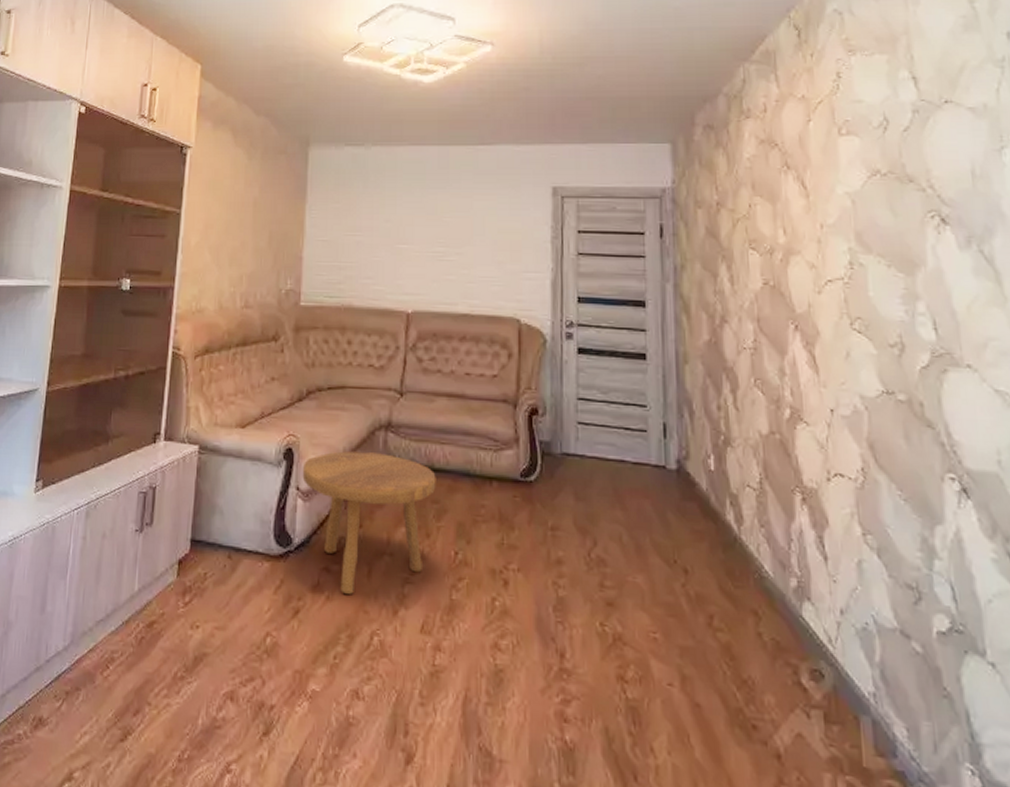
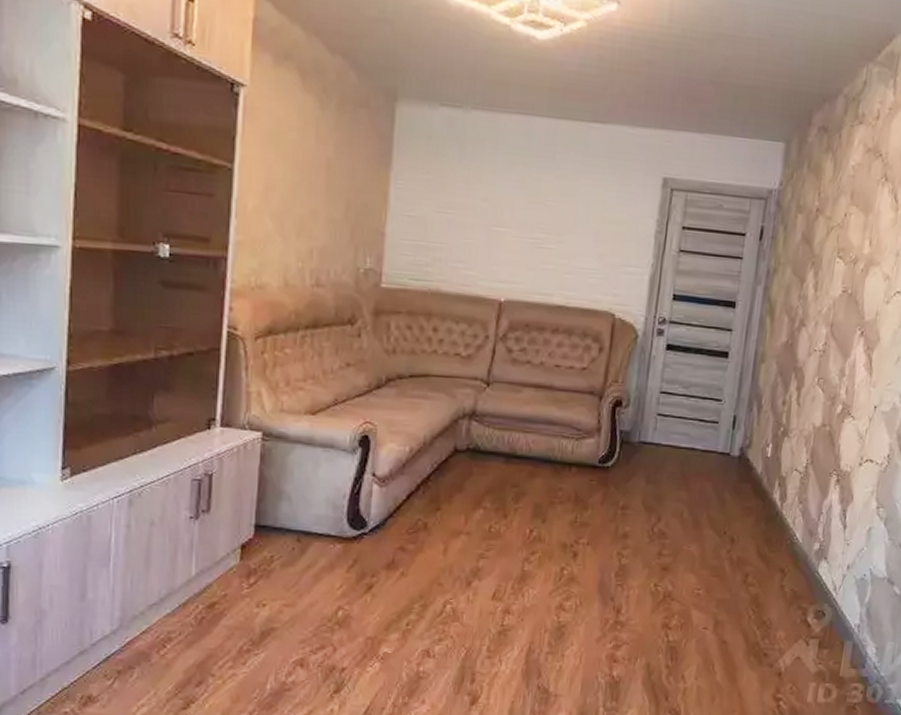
footstool: present [302,451,436,595] -> none [379,439,518,571]

